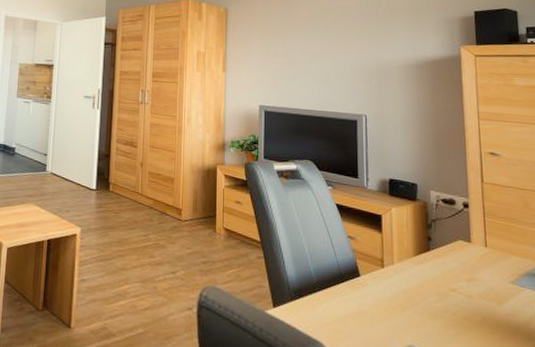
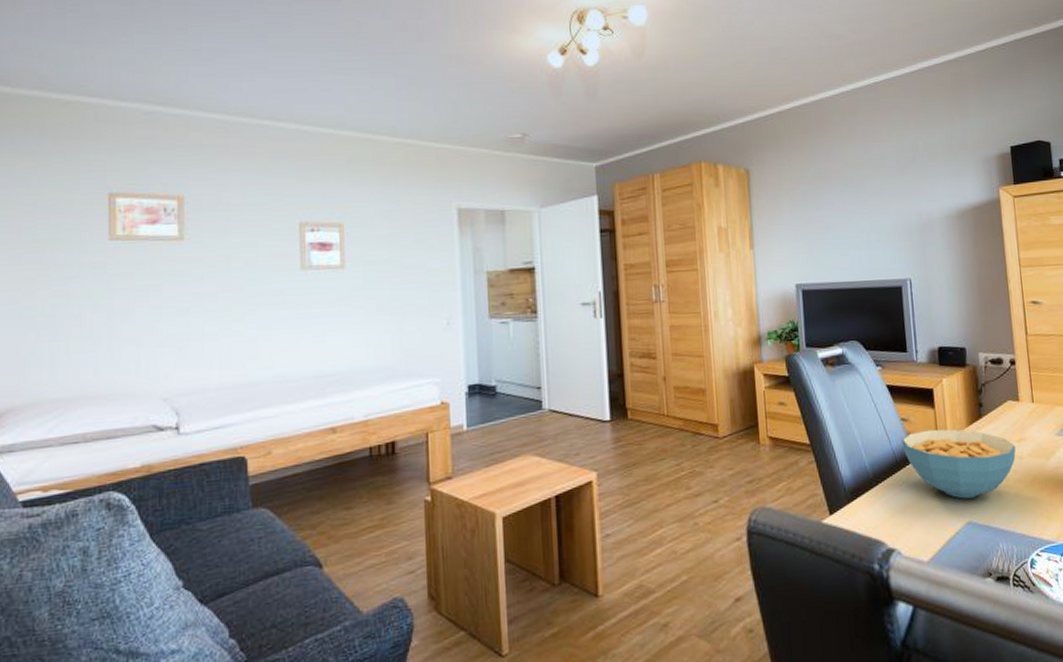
cereal bowl: none [347,250,466,324] -> present [901,429,1016,499]

